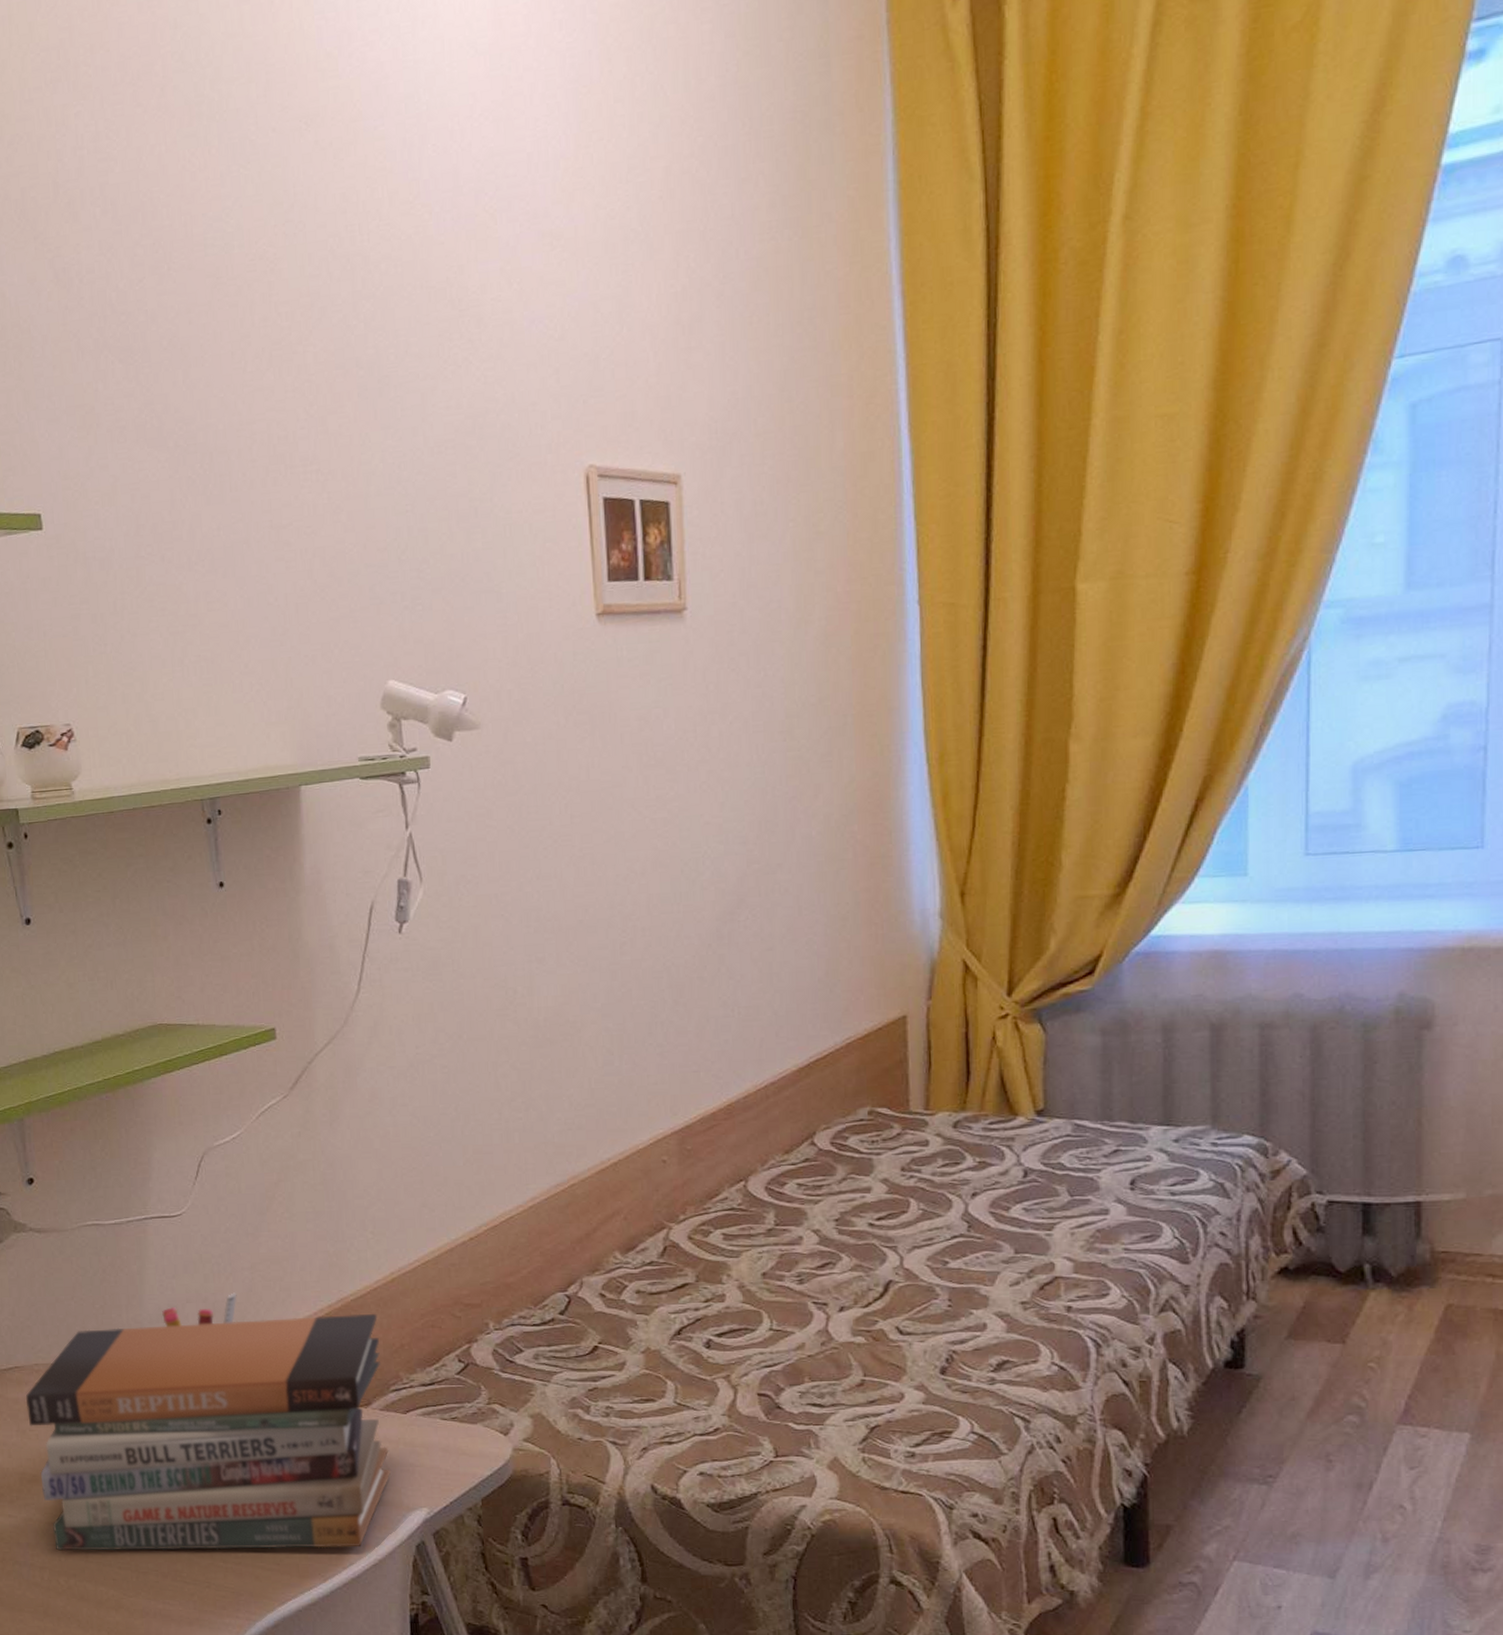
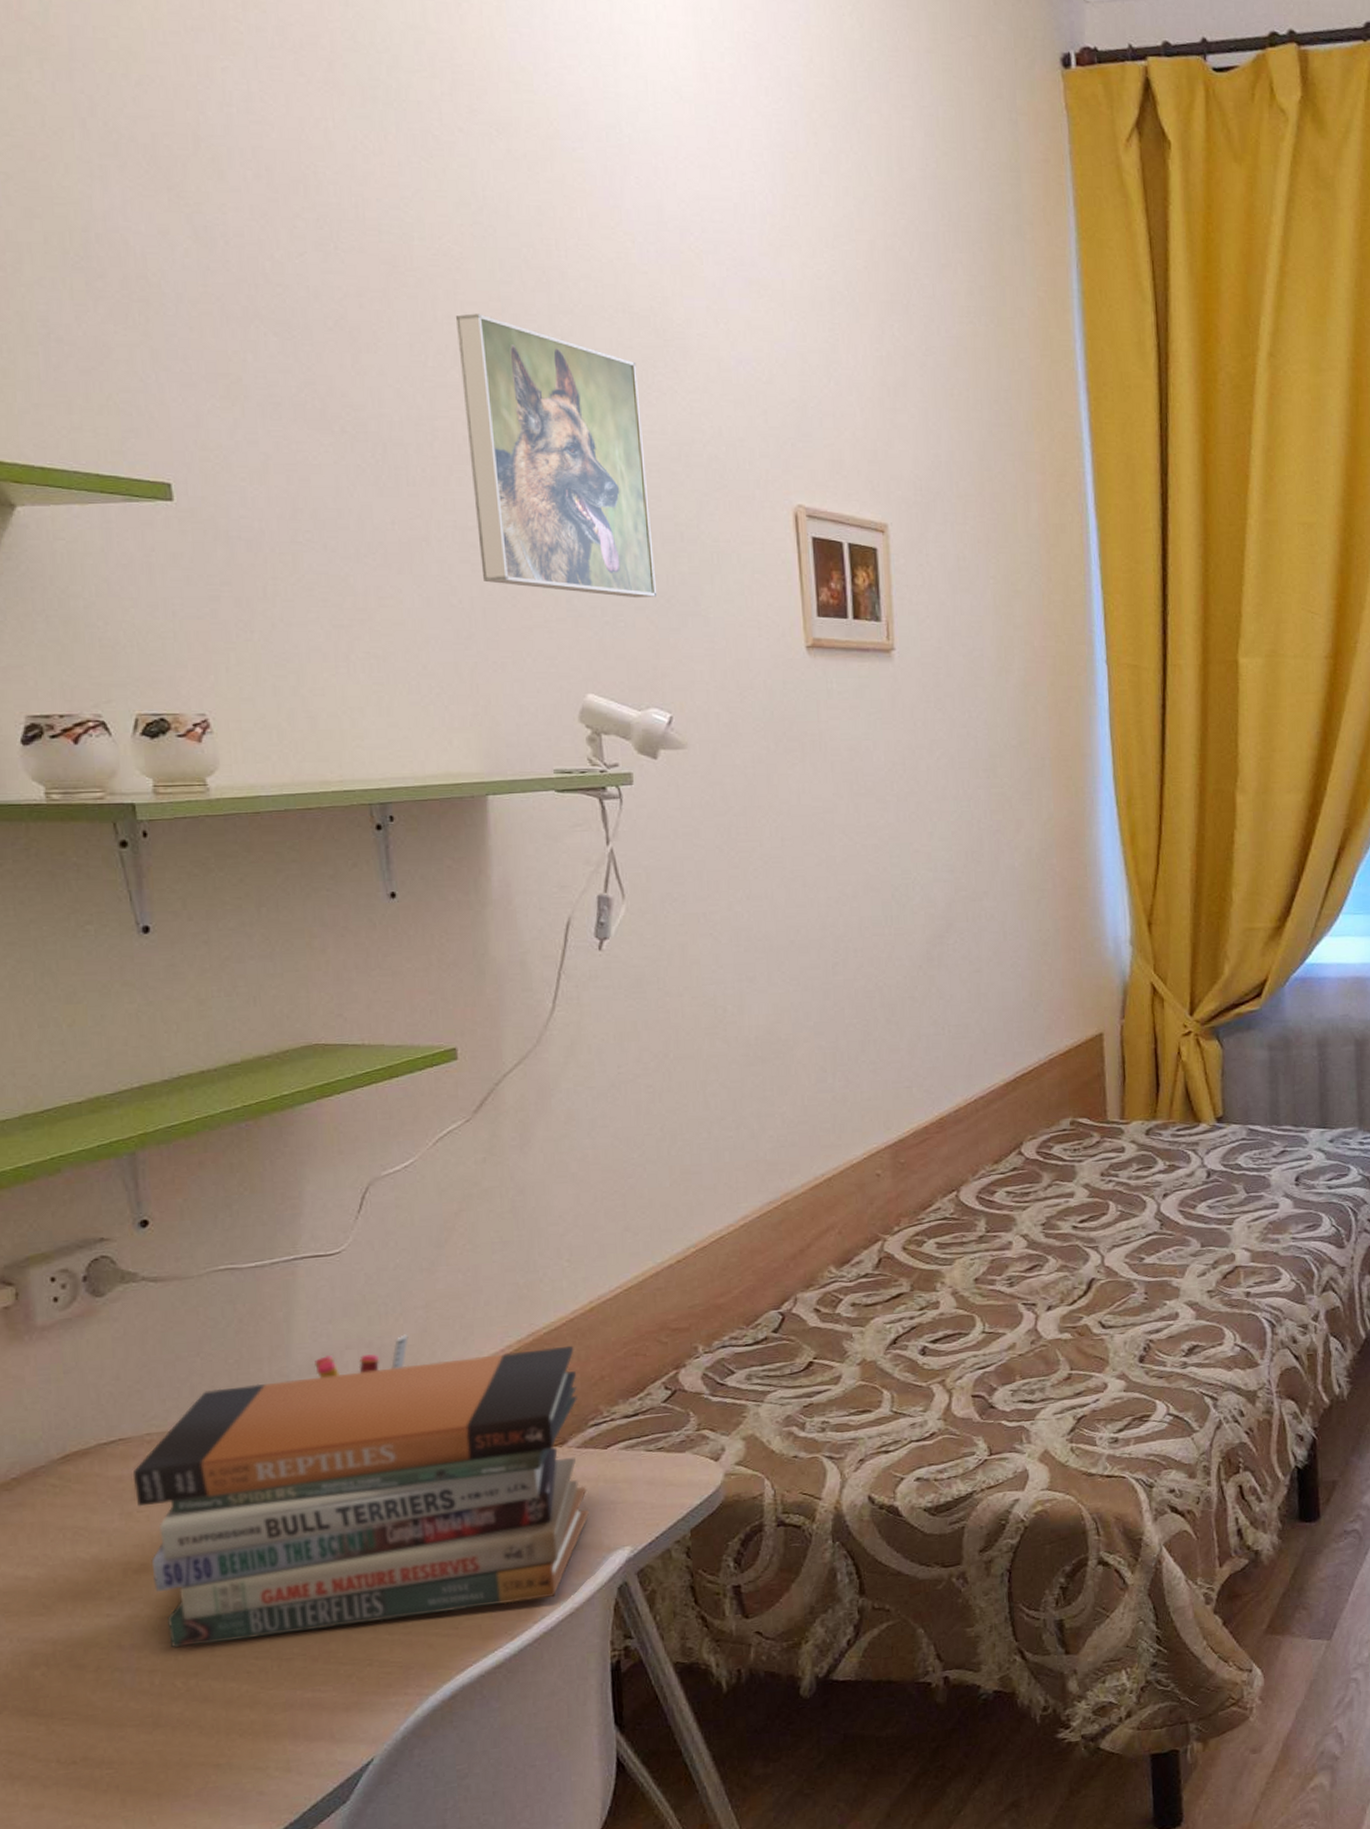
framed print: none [270,312,453,580] -> present [455,313,658,598]

